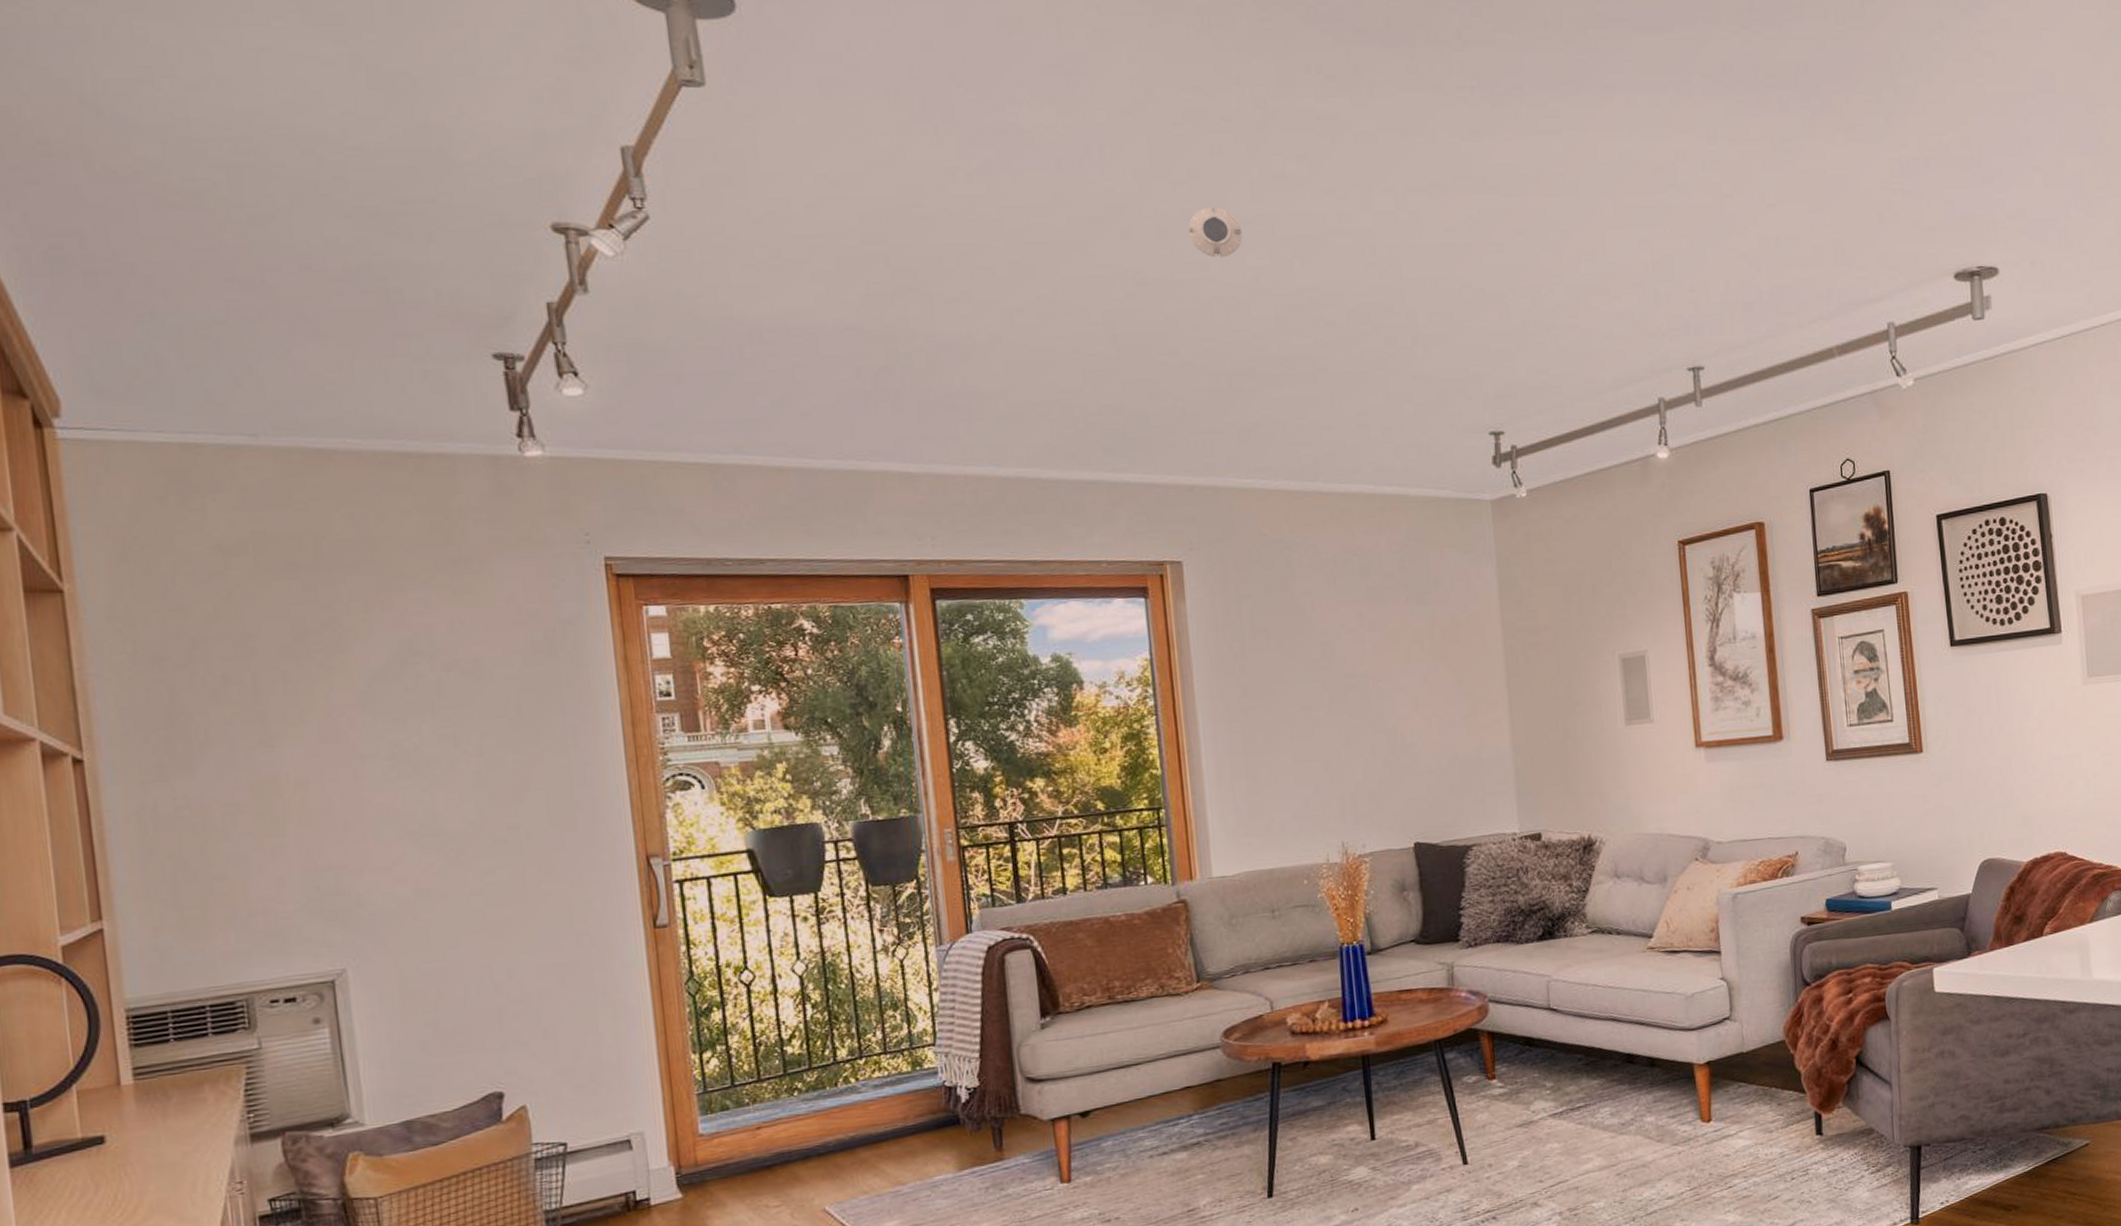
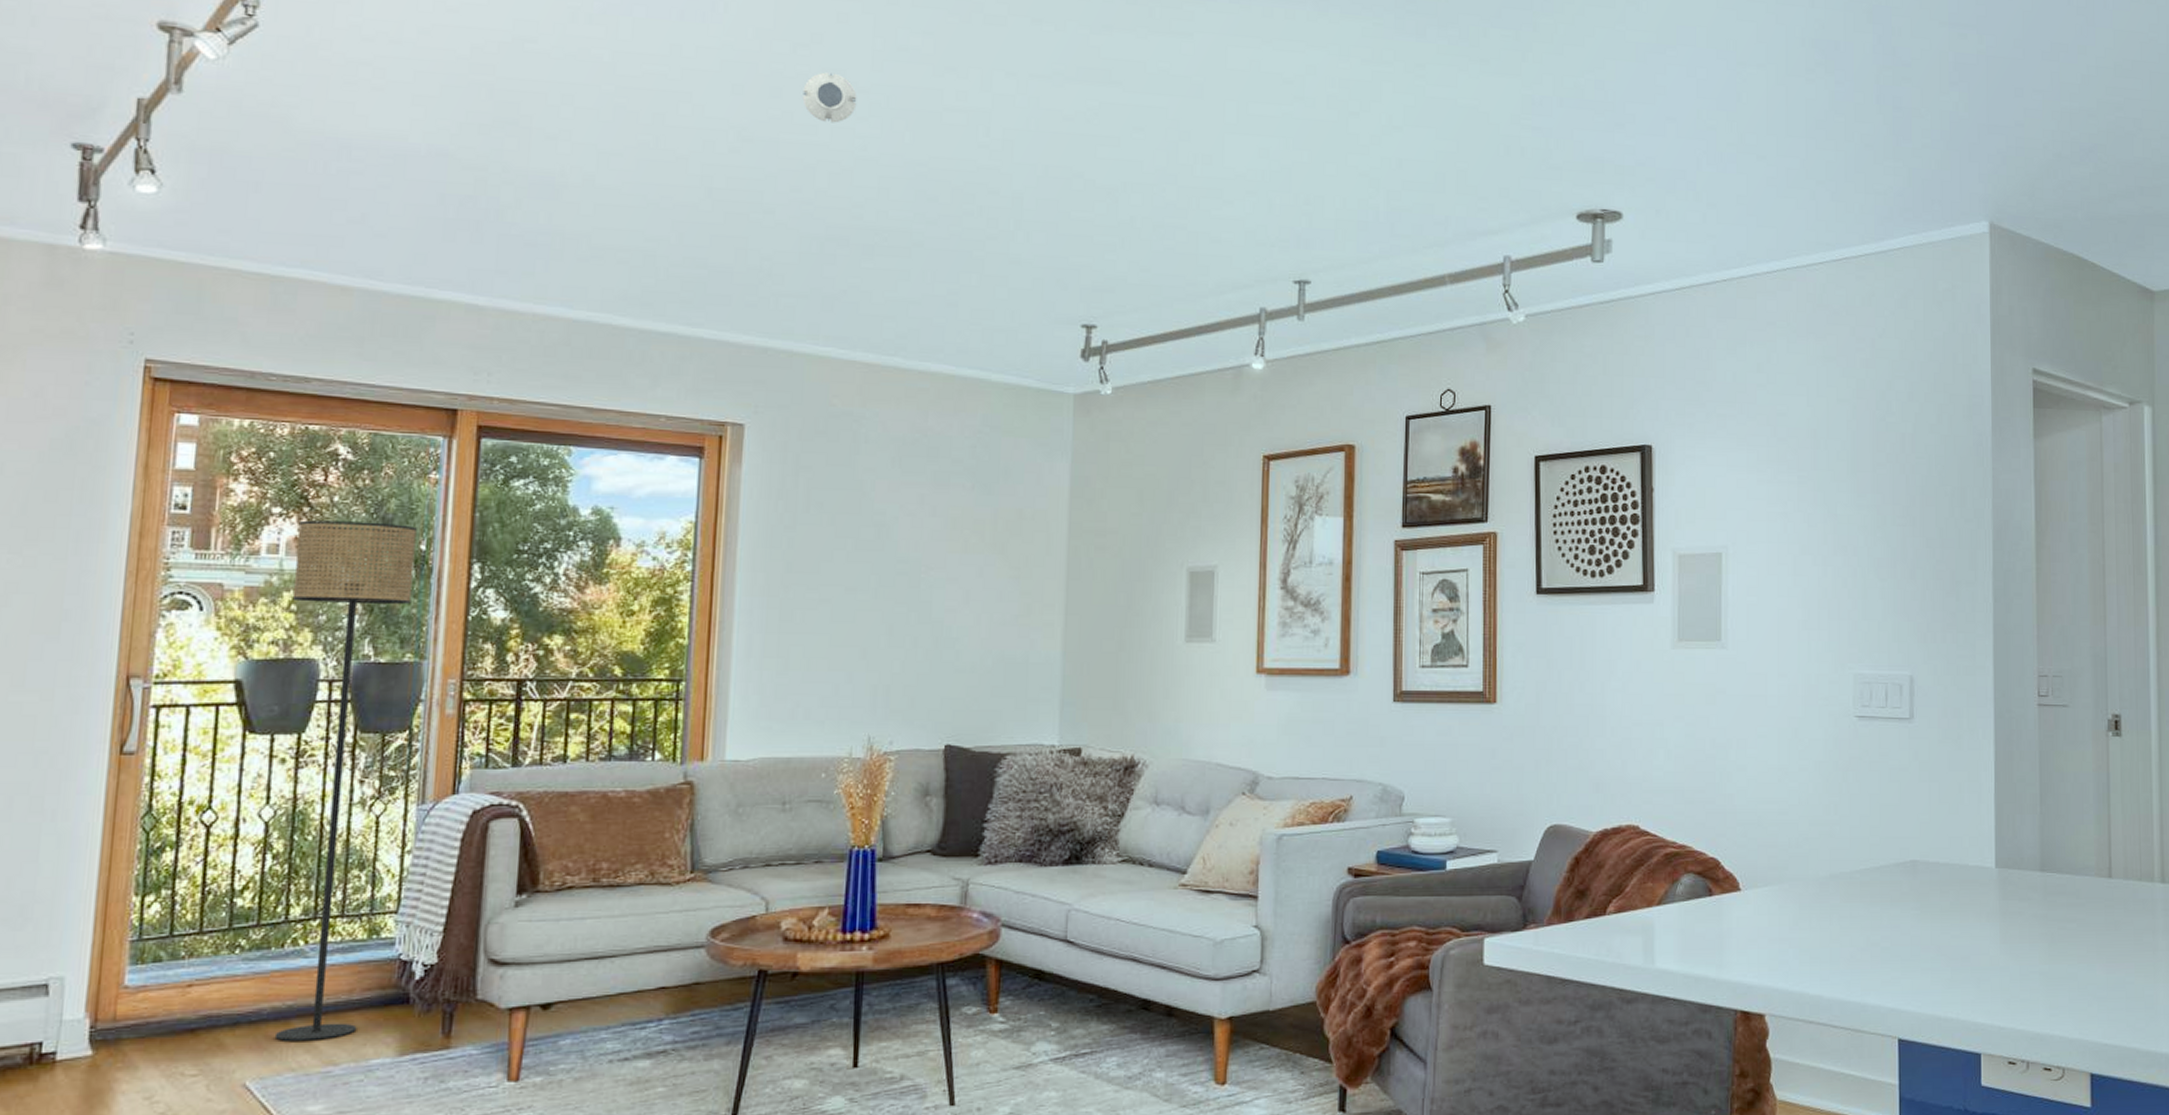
floor lamp: none [780,689,917,1169] -> present [274,520,417,1041]

